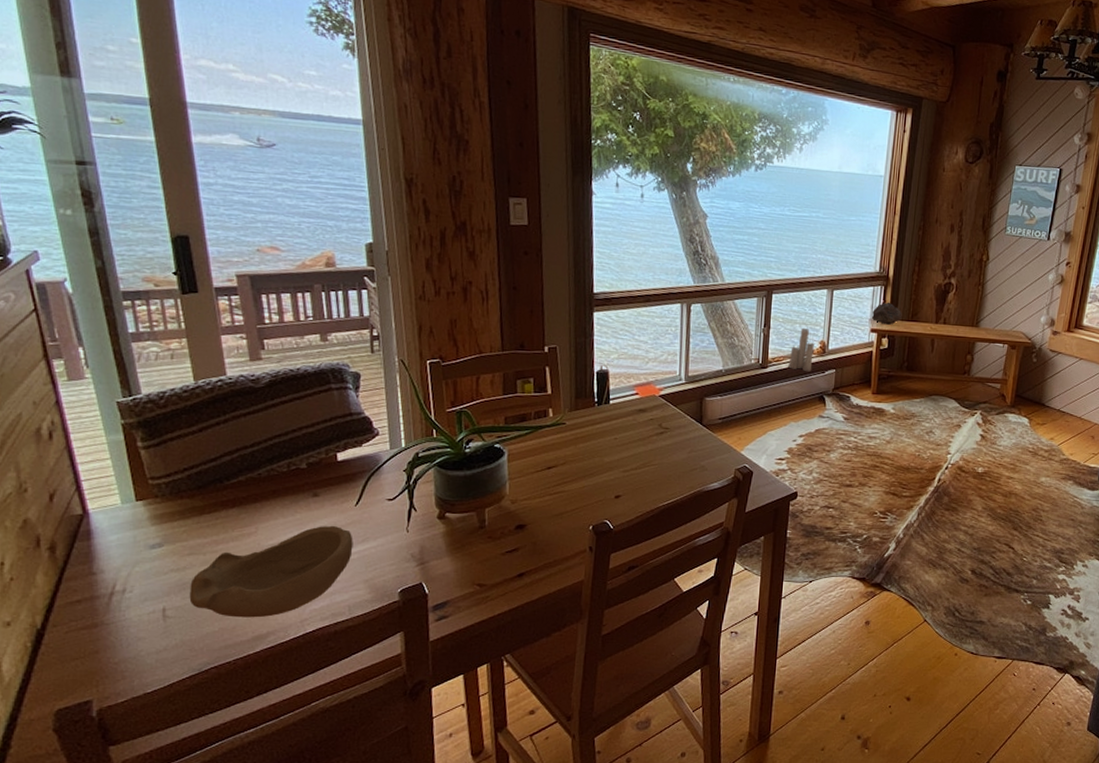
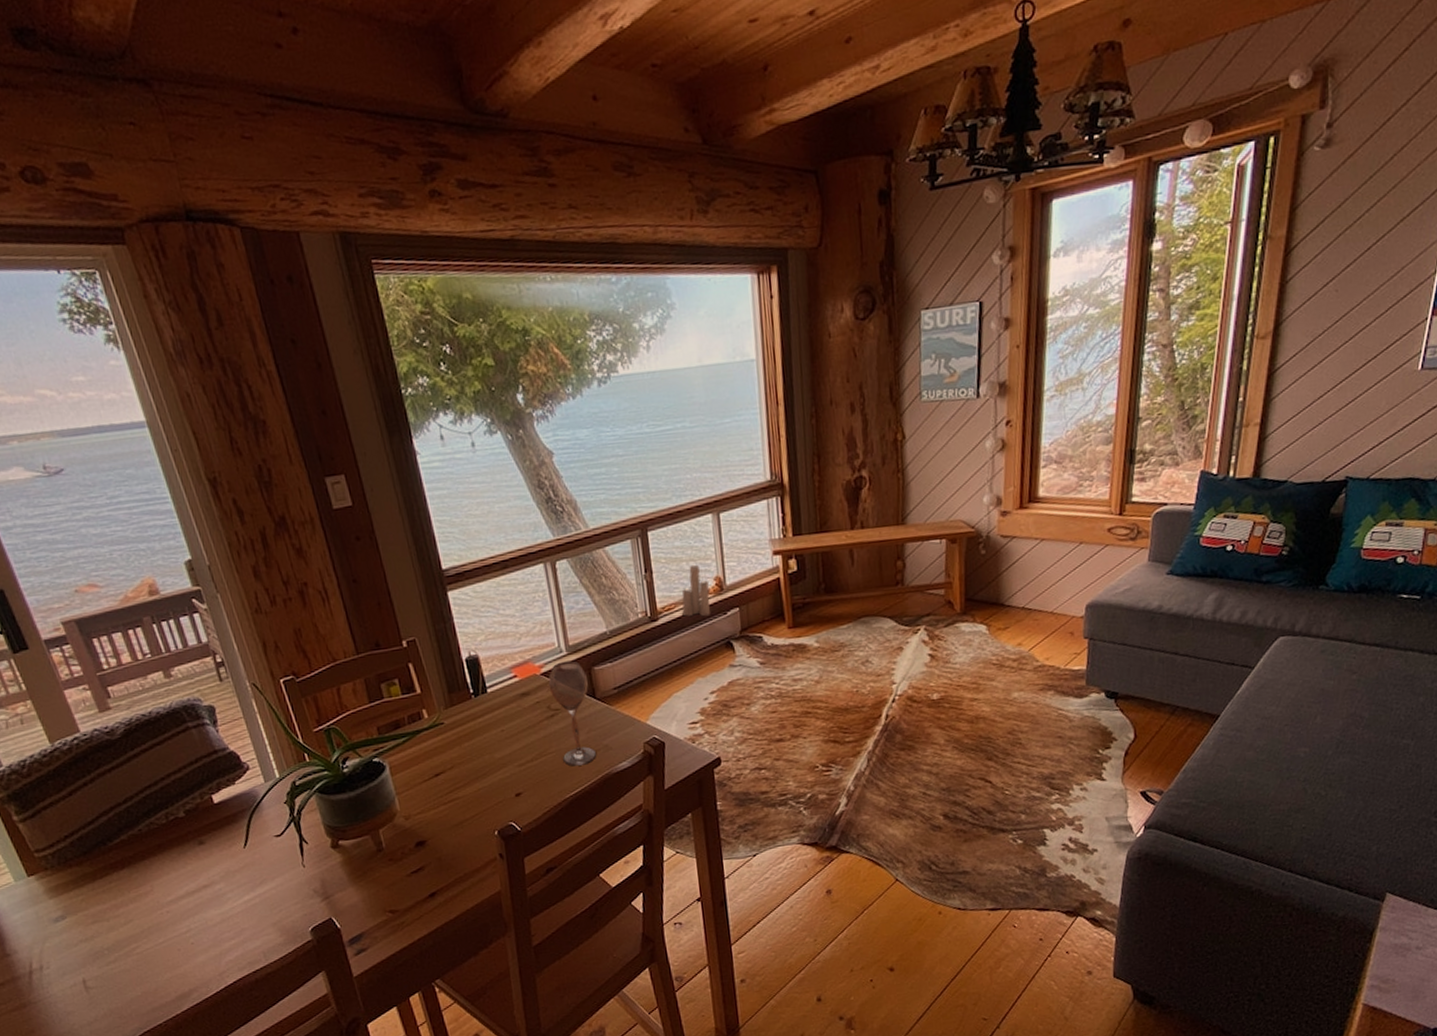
bowl: present [189,525,353,618] -> none [102,871,254,980]
wineglass: none [663,388,698,480] -> present [548,660,597,766]
decorative stone: present [871,302,902,325] -> none [771,514,809,543]

